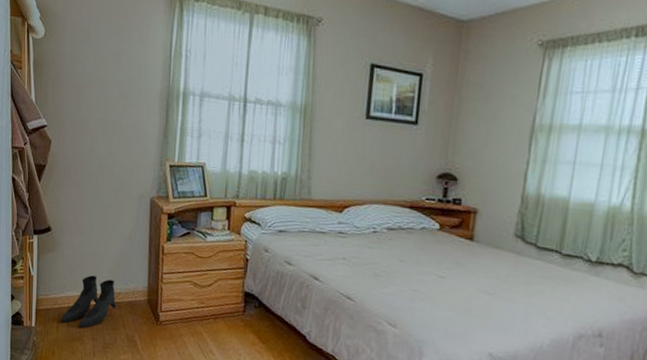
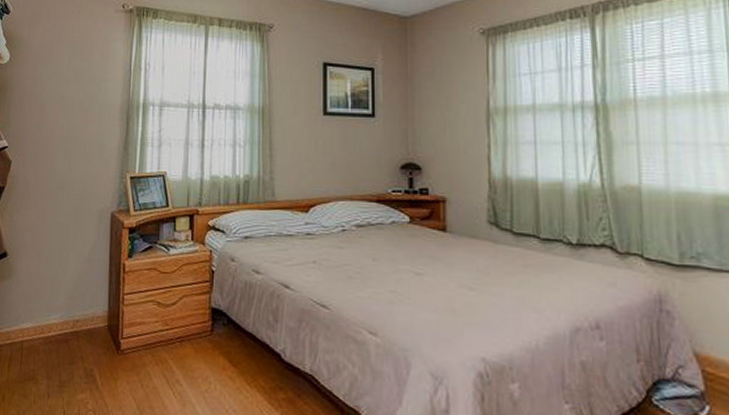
boots: present [61,275,117,329] -> none [14,302,74,366]

